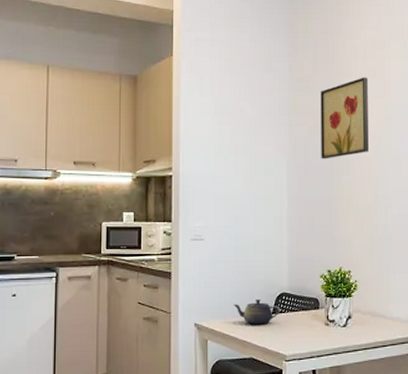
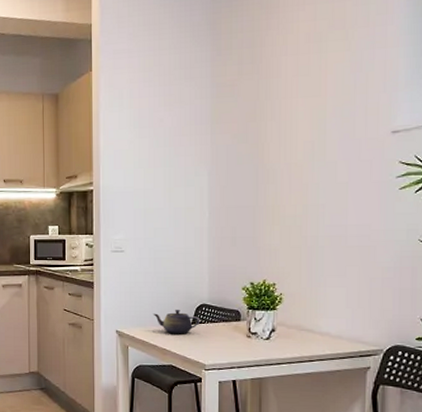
wall art: present [320,77,369,159] -> none [245,75,300,168]

